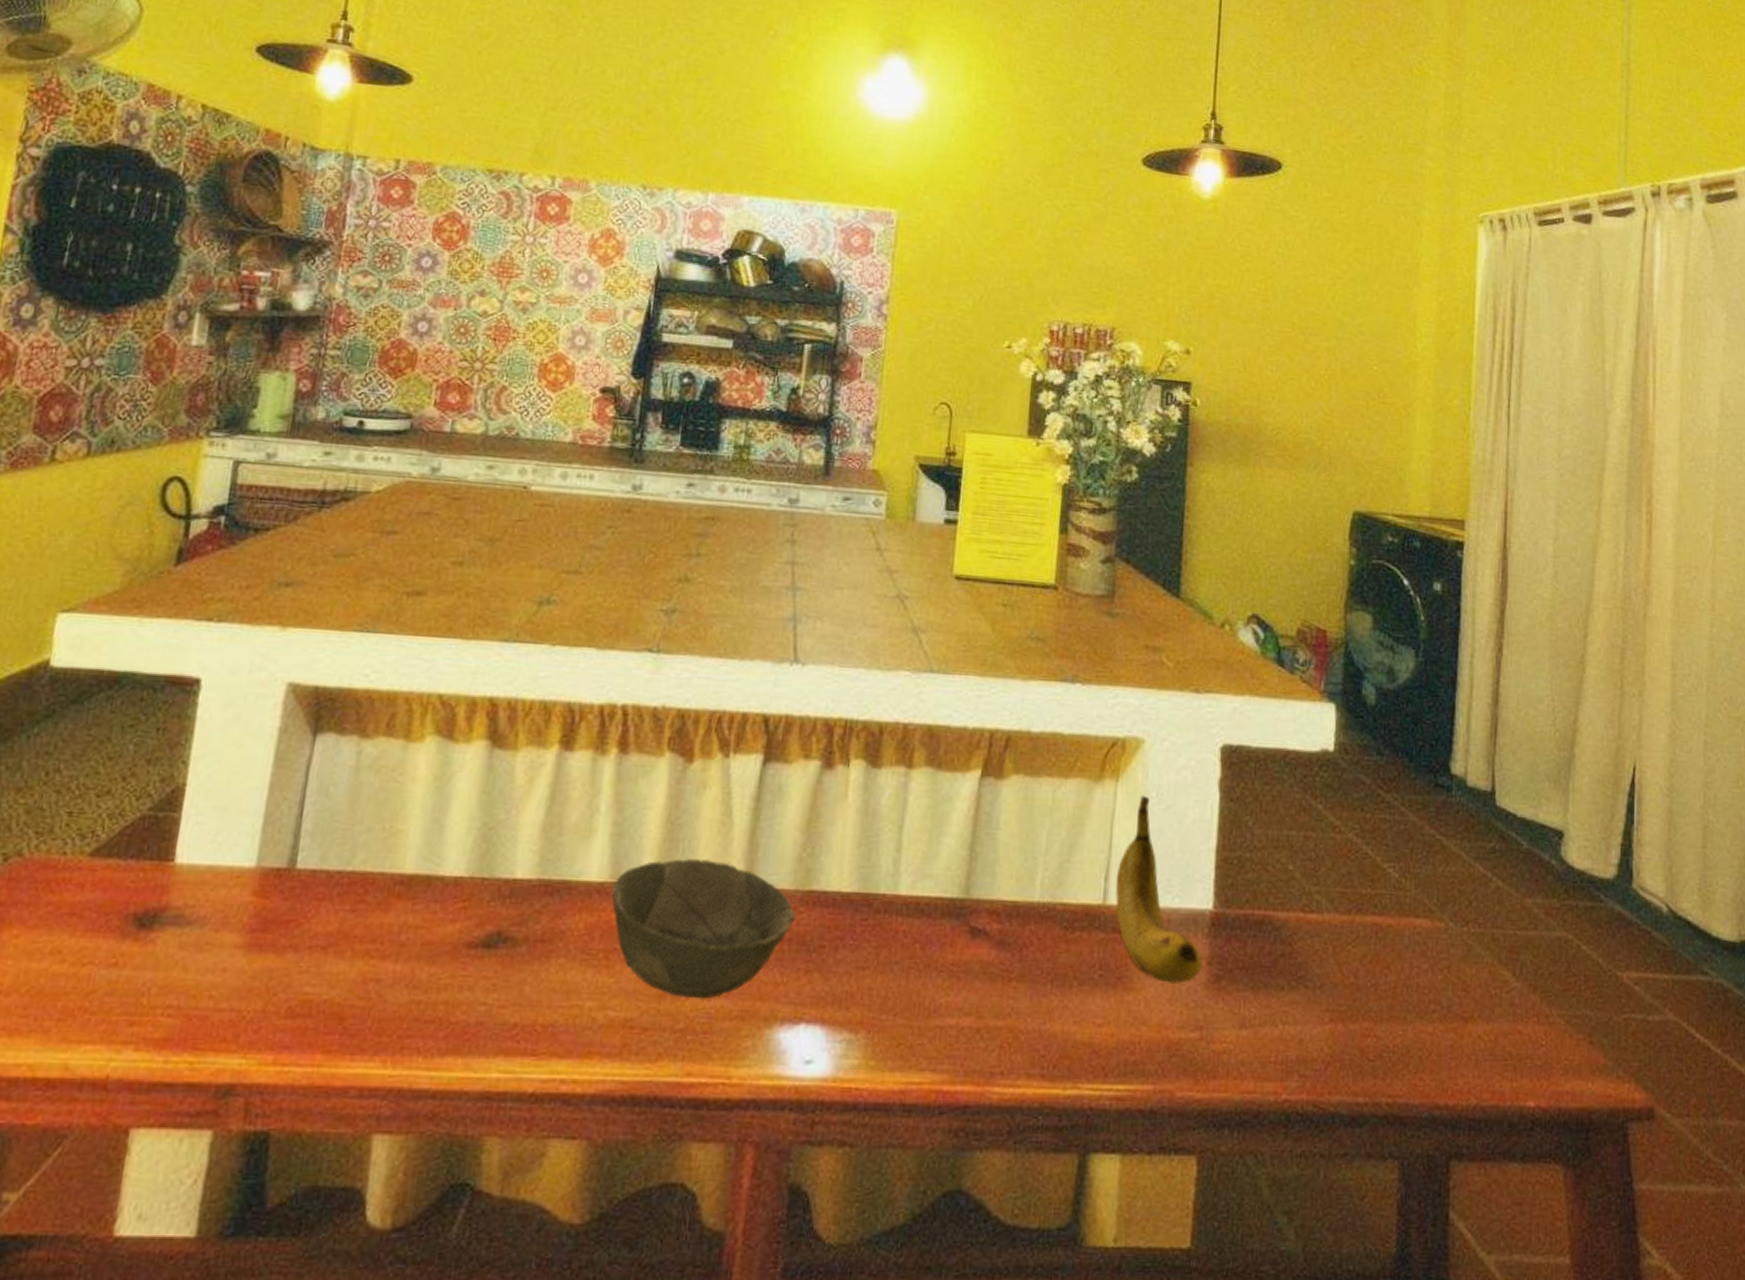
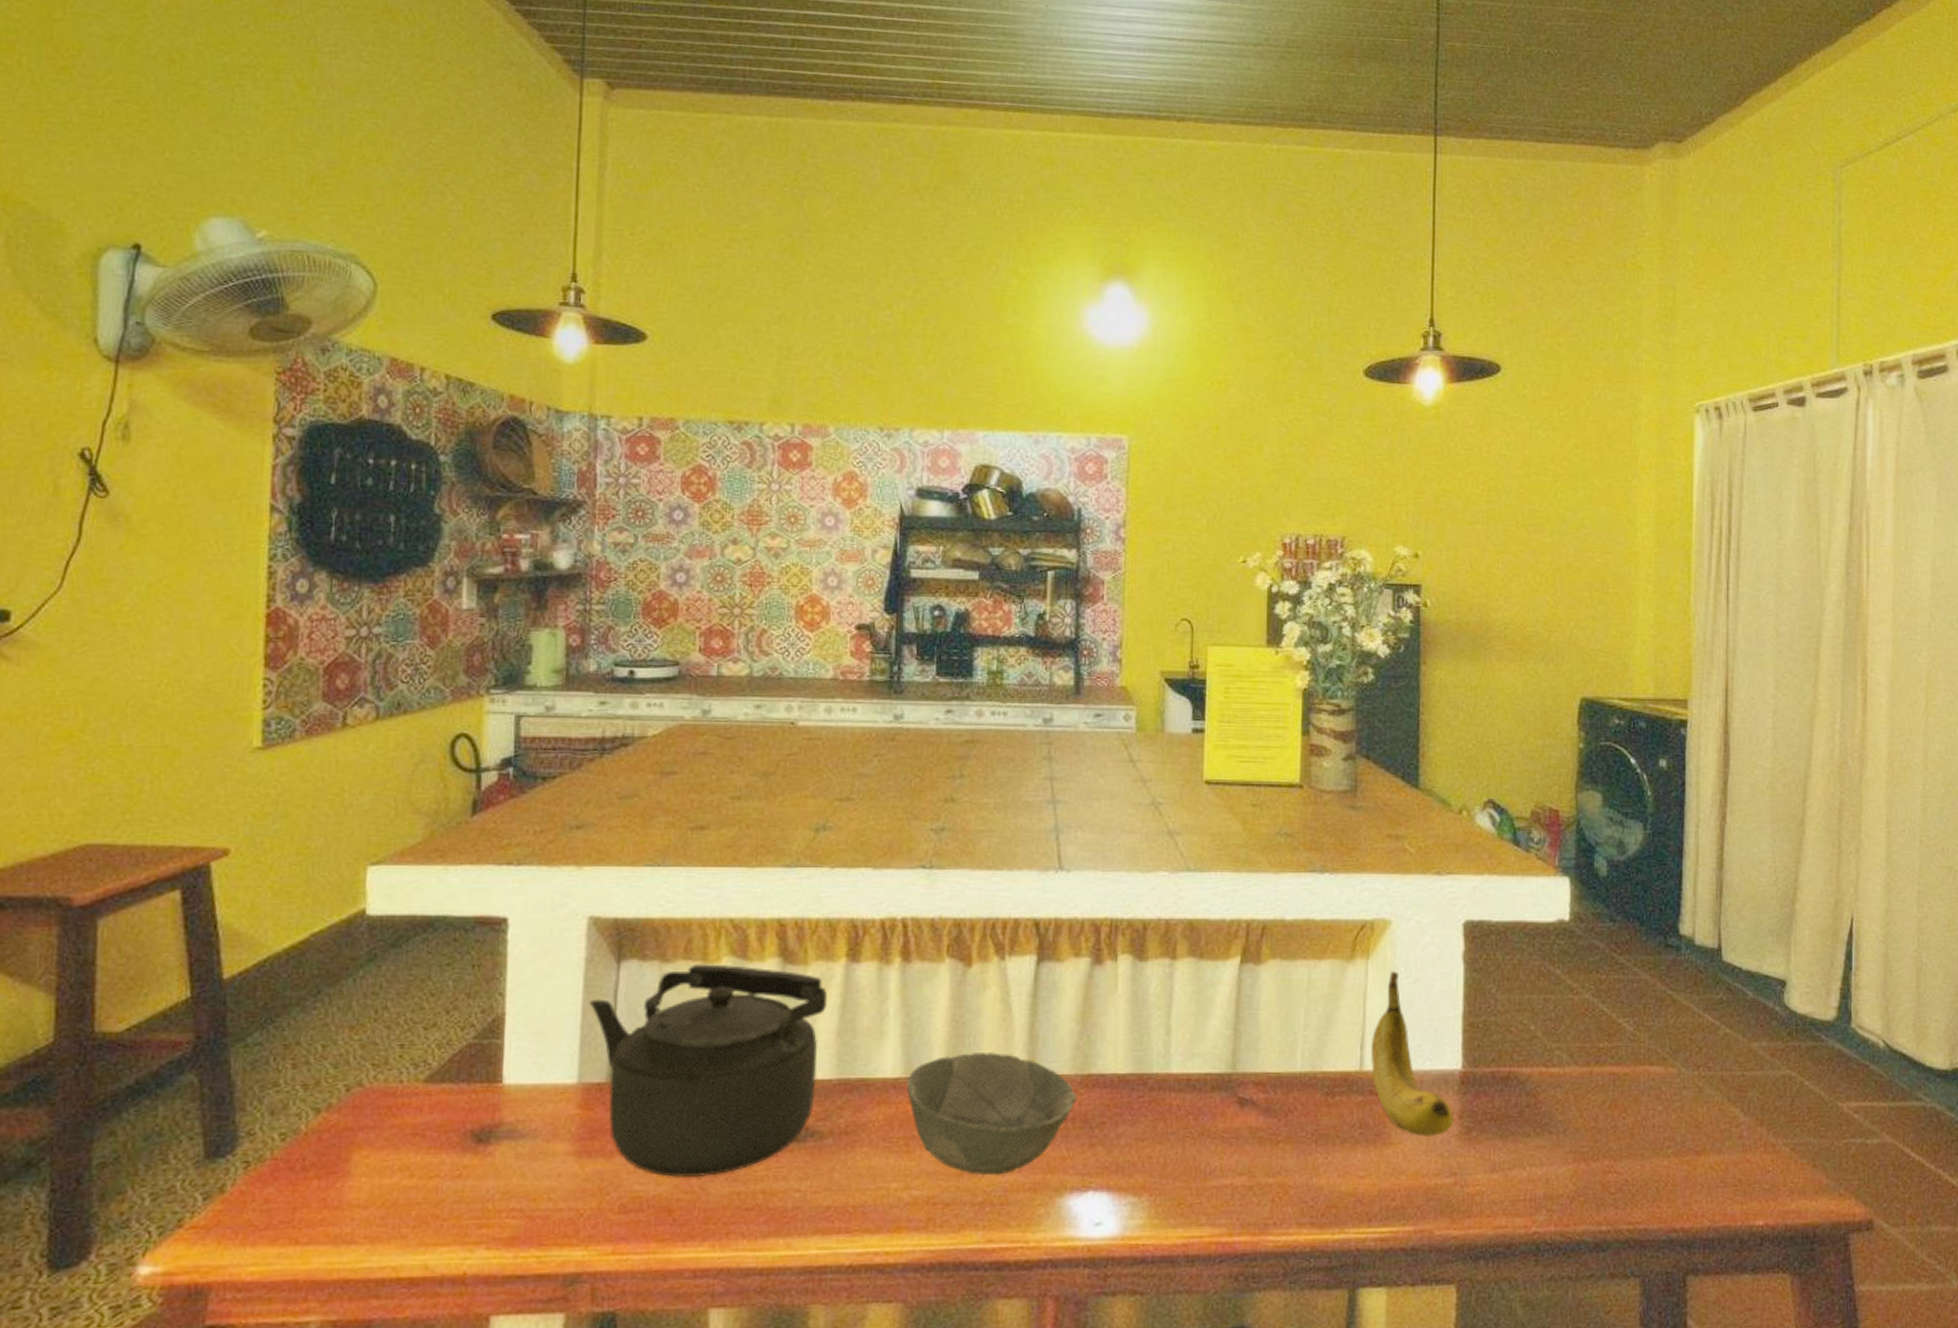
kettle: none [278,742,535,983] -> present [589,964,827,1179]

